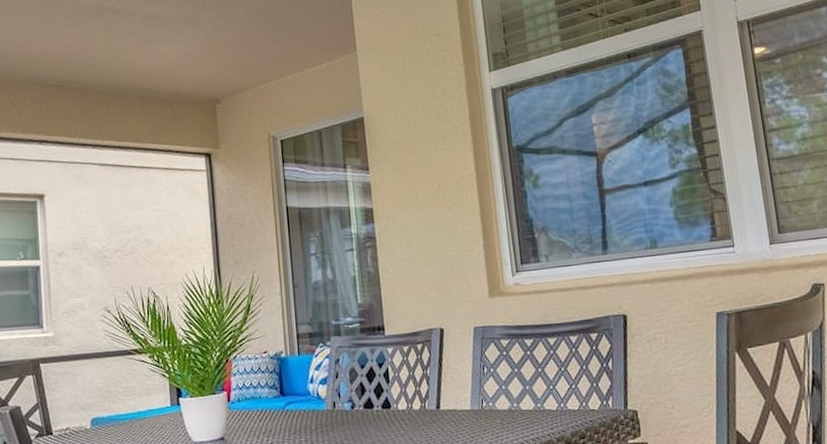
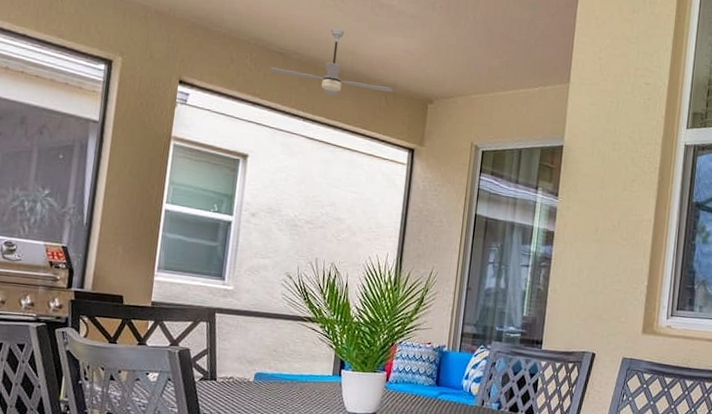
ceiling fan: none [50,48,178,117] -> present [269,28,393,96]

